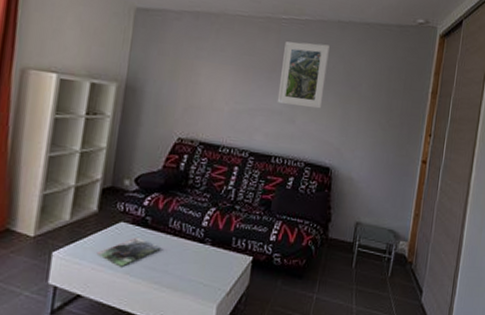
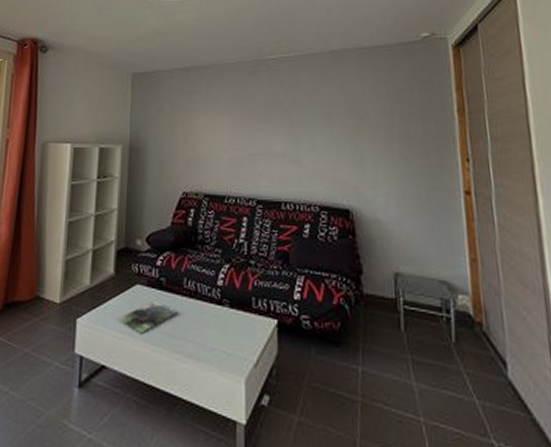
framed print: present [277,41,330,109] -> none [277,77,328,146]

